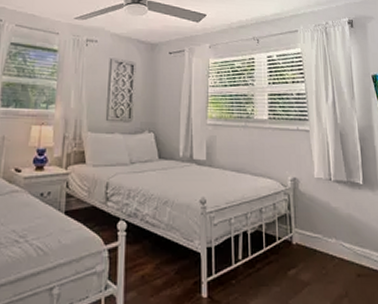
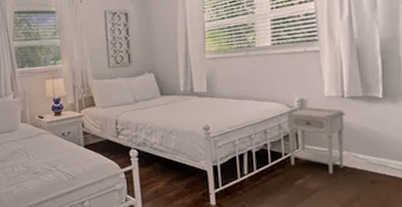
nightstand: none [279,186,333,264] -> present [285,106,345,174]

